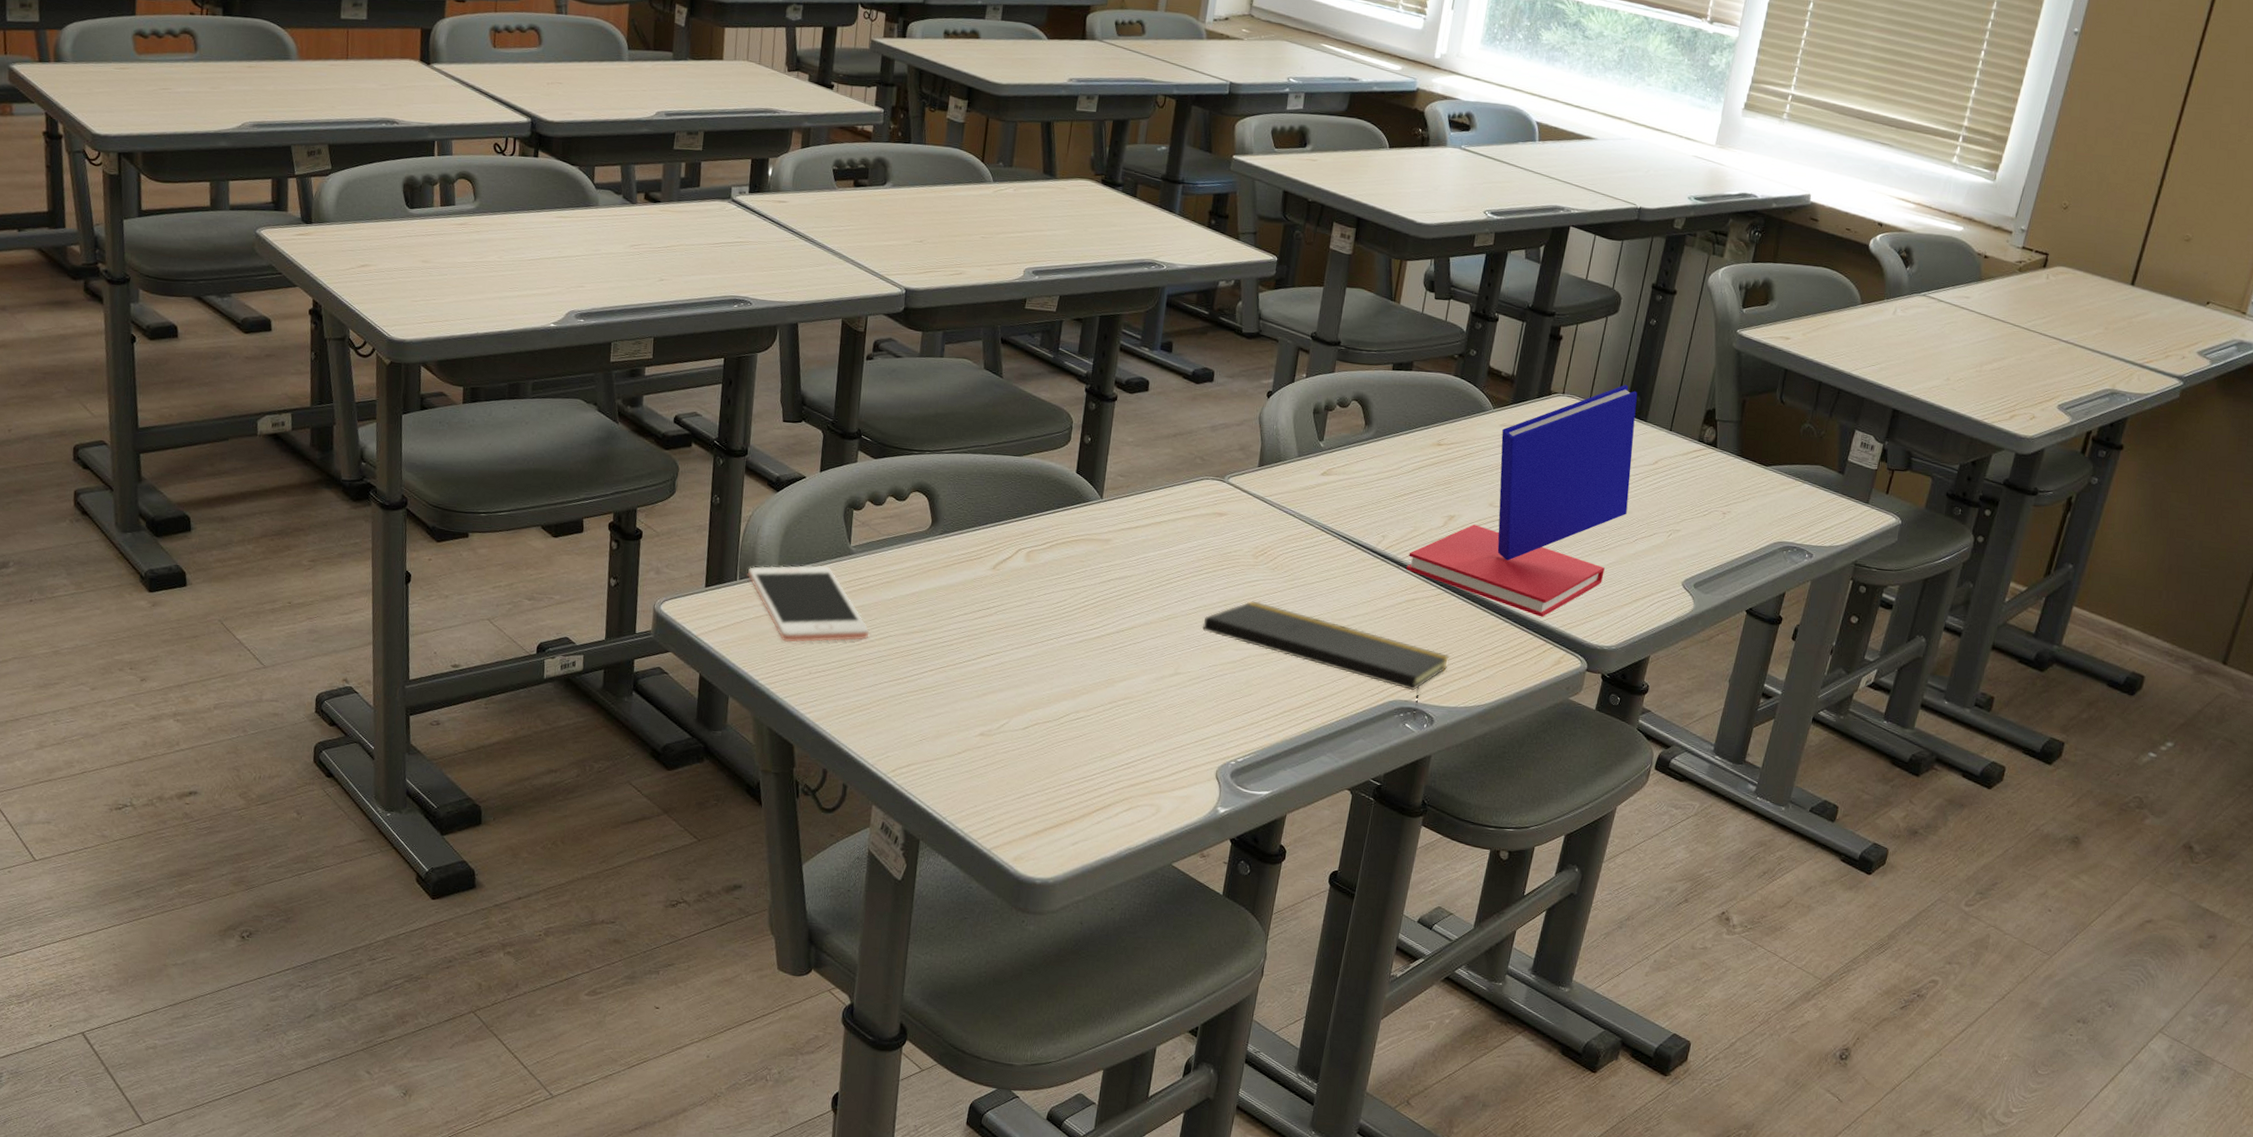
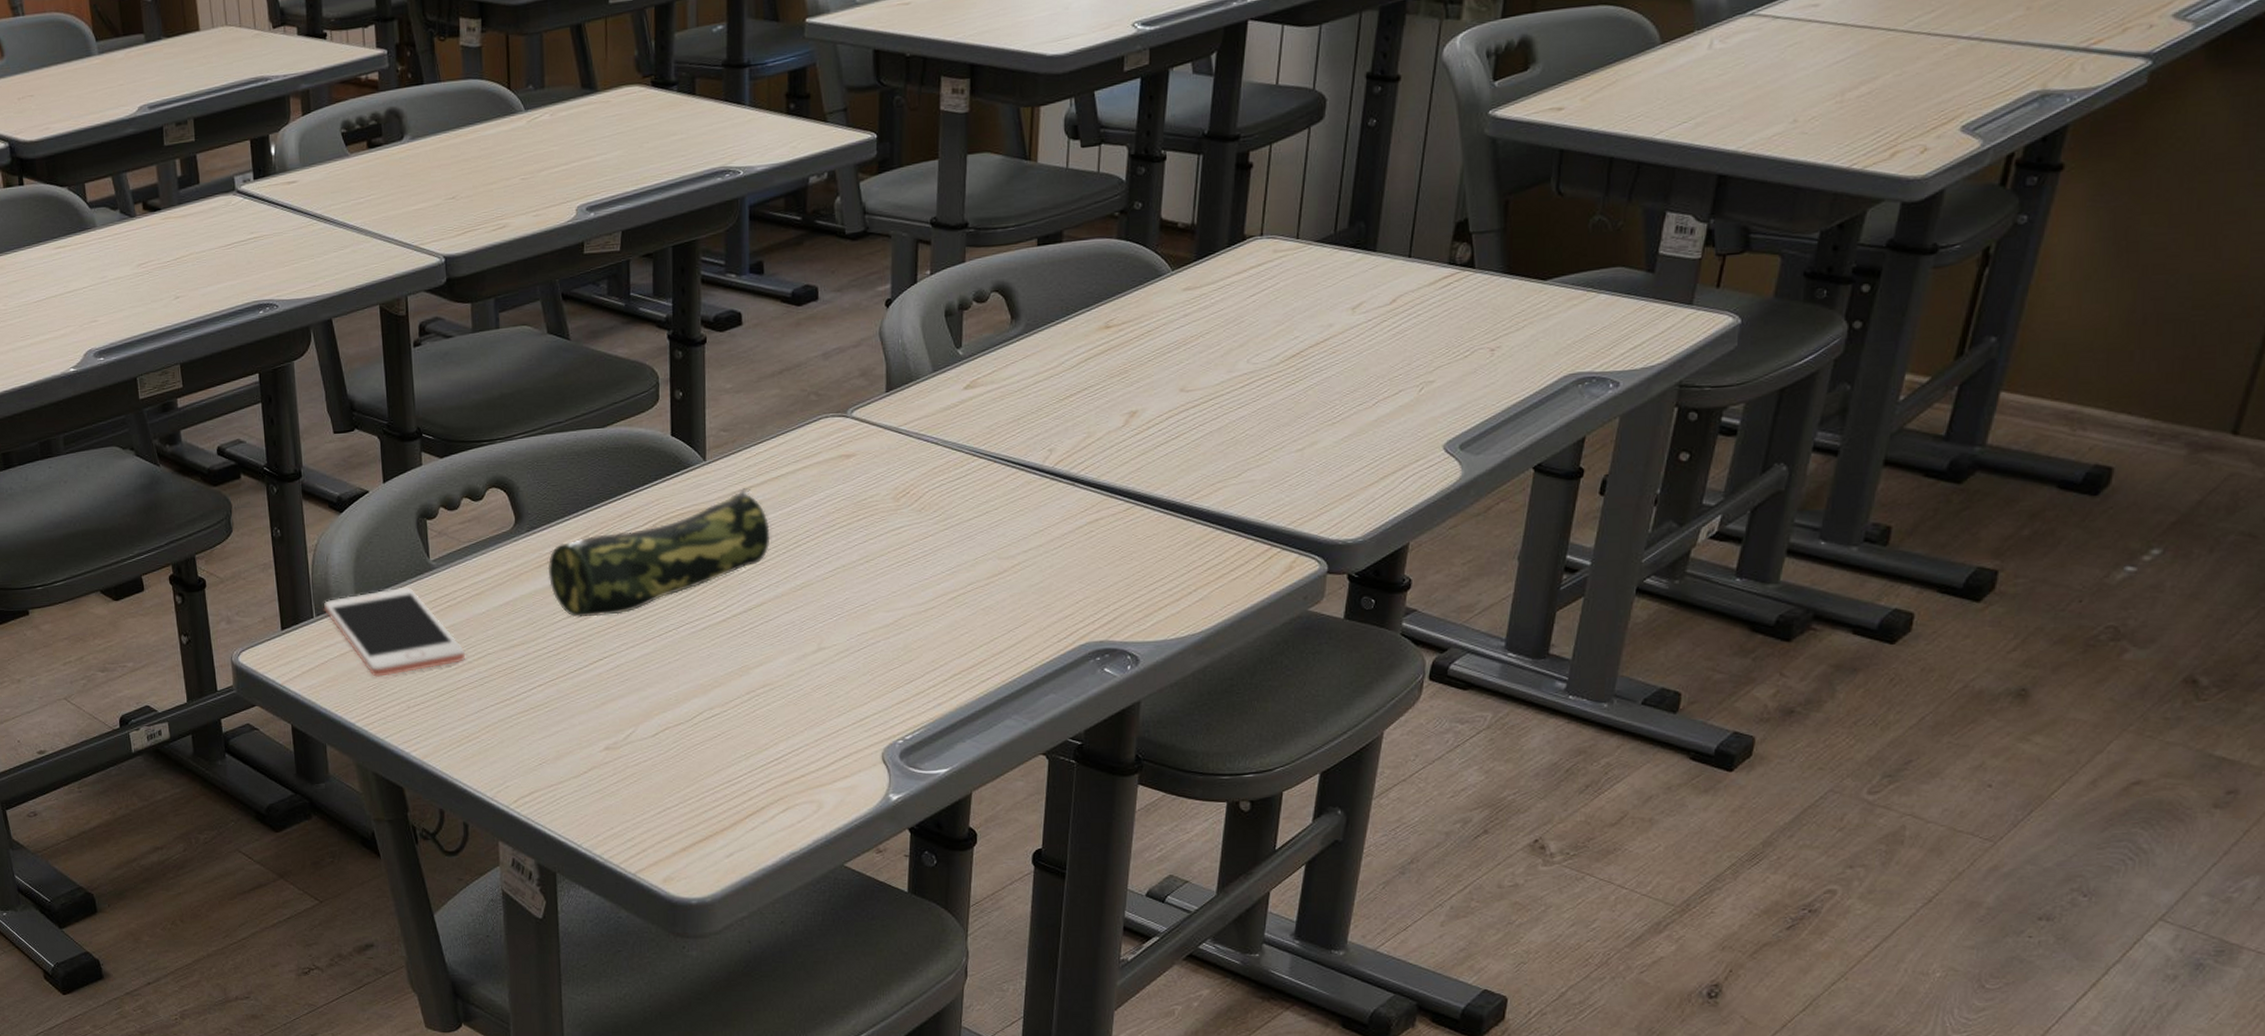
pencil case: none [953,527,1148,619] -> present [548,488,770,618]
notepad: present [1202,600,1451,721] -> none [843,551,1151,663]
book: present [1406,384,1637,617] -> none [1083,209,1361,517]

